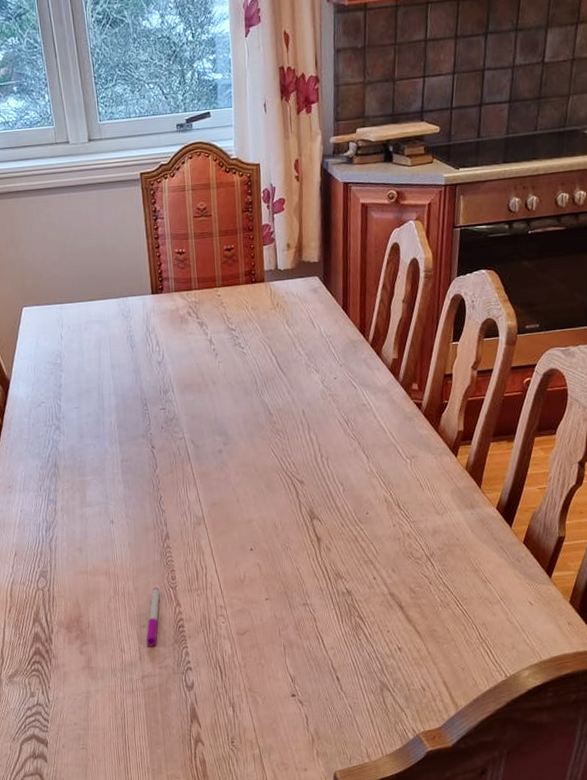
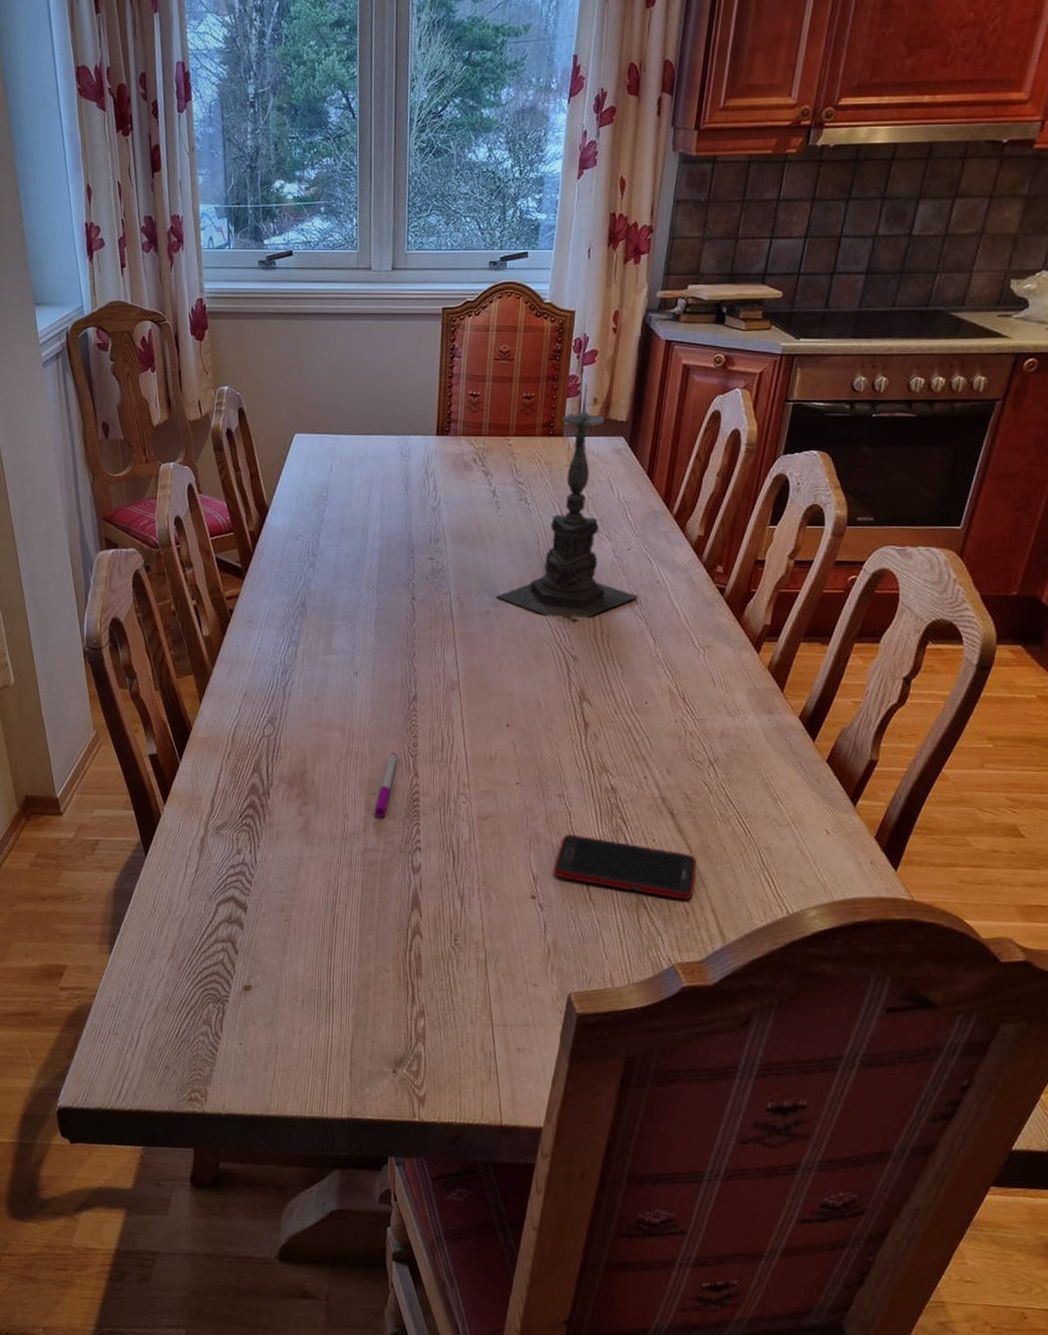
candle holder: none [224,230,349,453] -> present [495,383,639,625]
cell phone: none [307,636,427,679] -> present [553,835,697,900]

